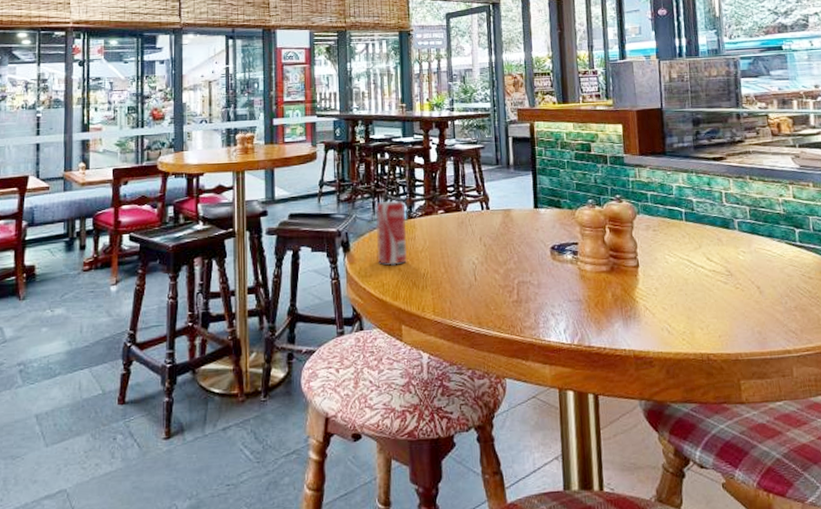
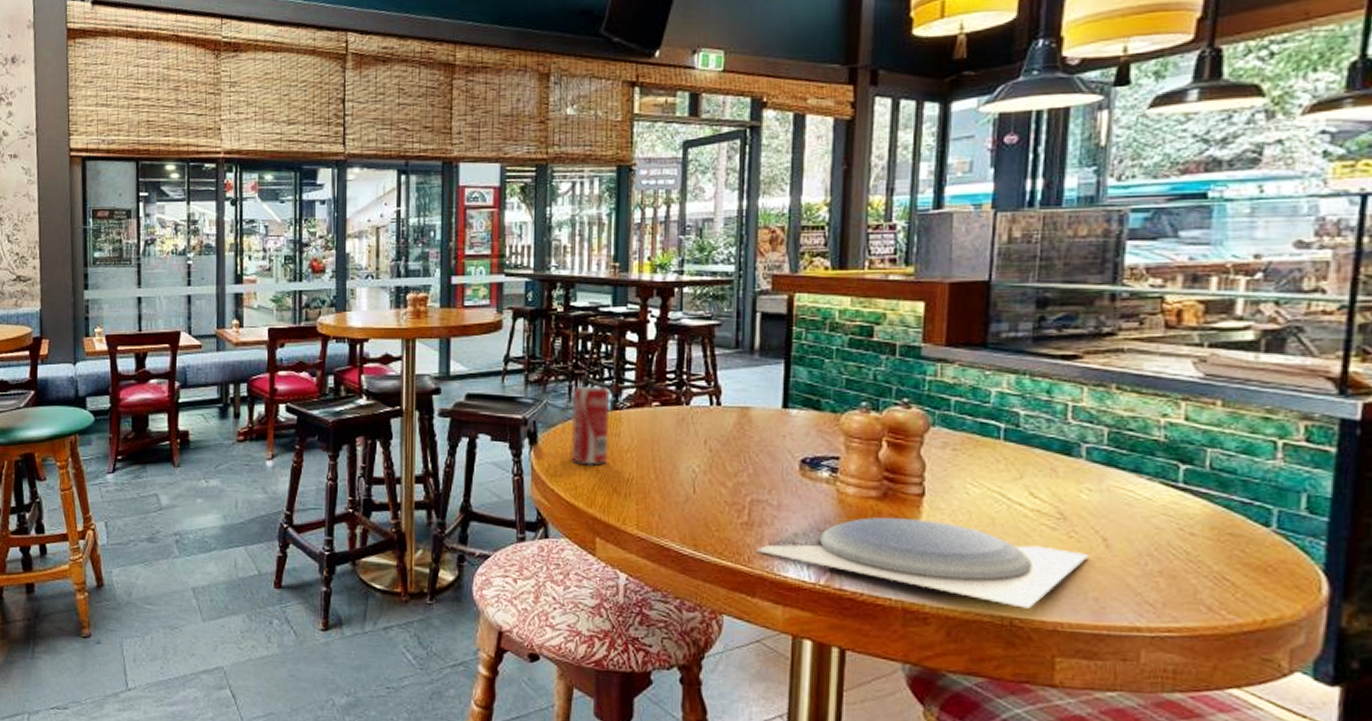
plate: none [525,285,751,345] -> present [755,517,1089,609]

